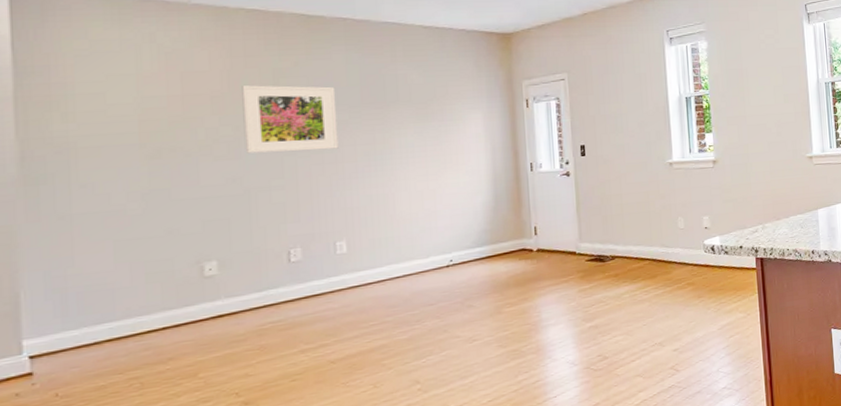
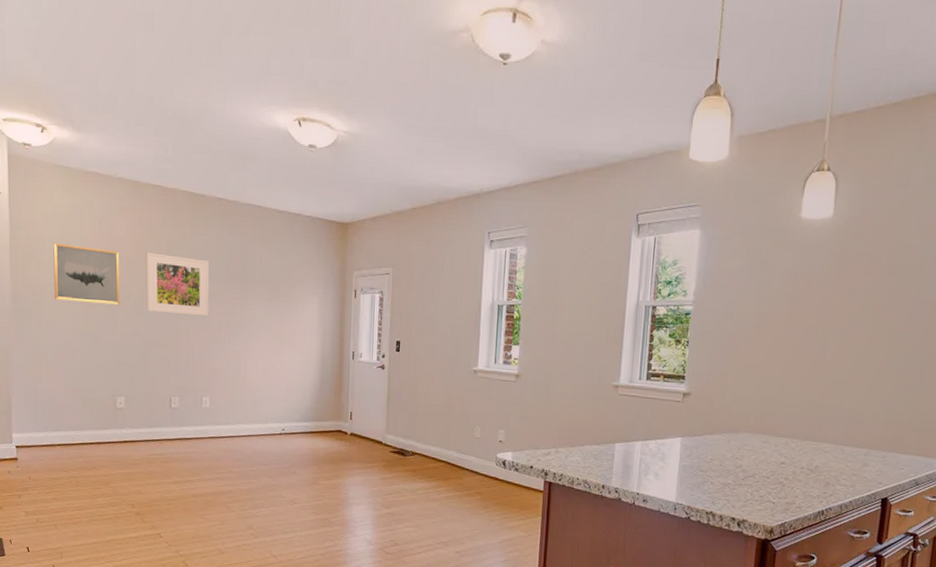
wall art: none [90,86,204,156] -> present [53,243,120,305]

